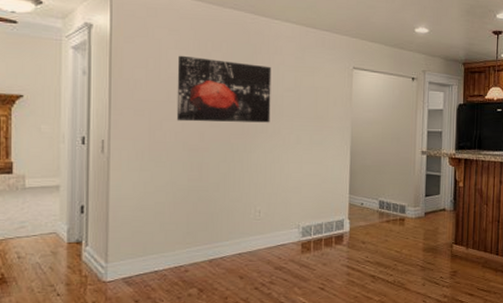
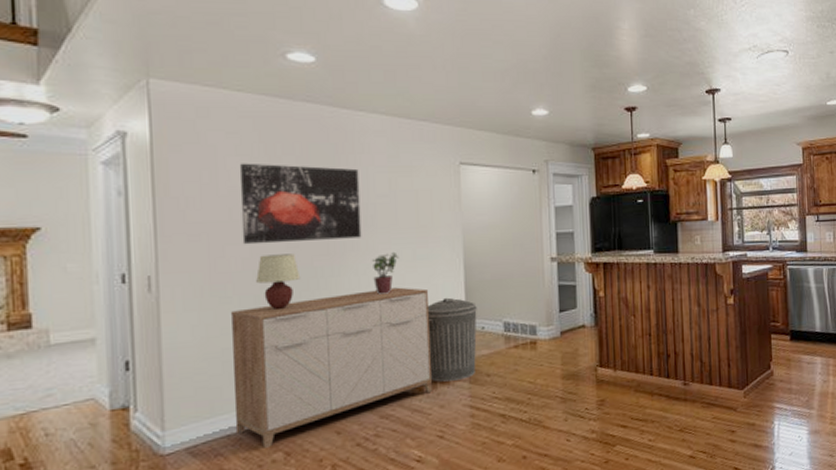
sideboard: none [161,165,320,284] -> present [230,287,432,448]
table lamp: none [185,130,220,175] -> present [256,253,301,309]
potted plant: none [277,136,299,170] -> present [372,251,400,295]
trash can: none [316,177,358,244] -> present [427,297,477,382]

